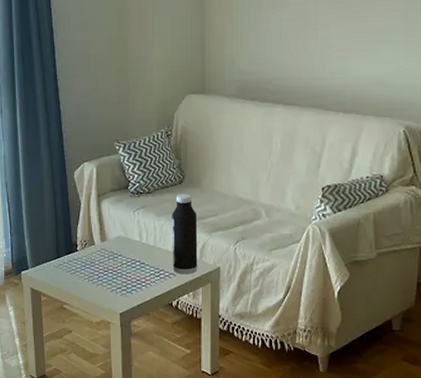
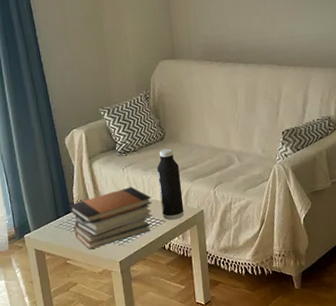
book stack: none [71,232,162,296] -> present [69,186,152,250]

